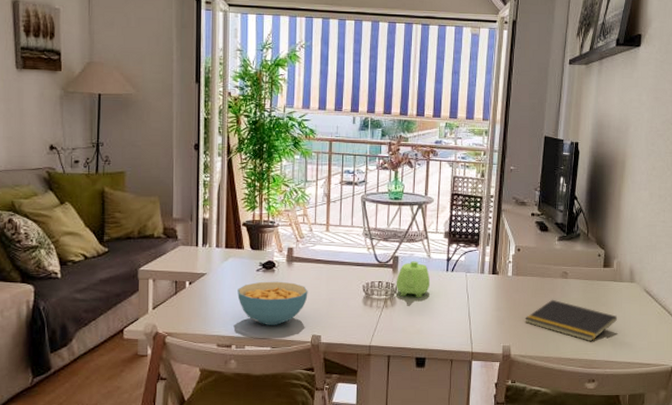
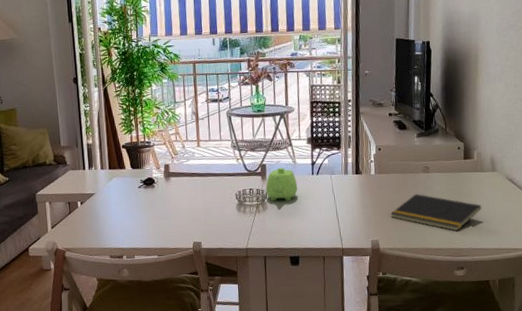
cereal bowl: present [237,281,308,325] -> none [123,195,187,236]

